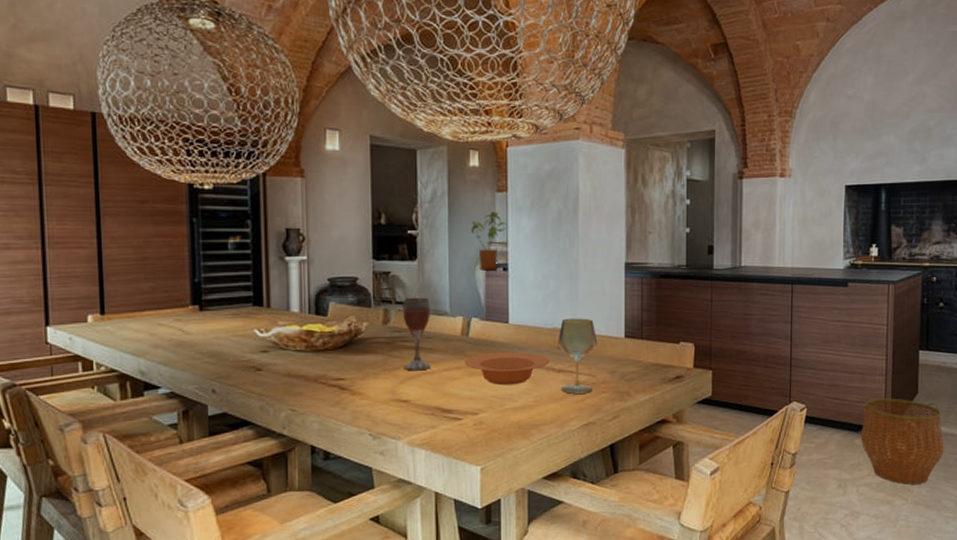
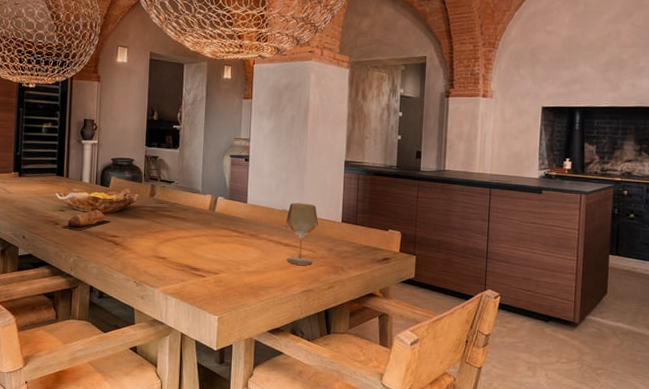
bread loaf: none [265,347,334,376] -> present [61,209,112,231]
cup: present [402,297,431,371] -> none [163,177,188,235]
bowl: present [465,351,550,386] -> none [210,225,279,253]
house plant: present [471,211,509,271] -> none [222,114,252,161]
basket: present [860,398,944,485] -> none [550,294,632,376]

